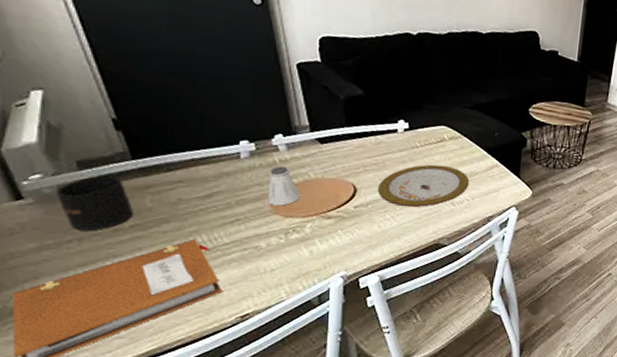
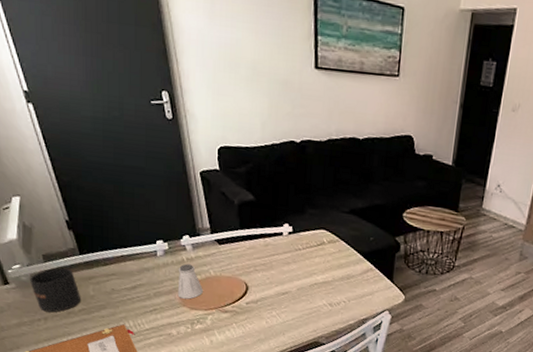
plate: present [378,164,470,208] -> none [266,266,346,307]

